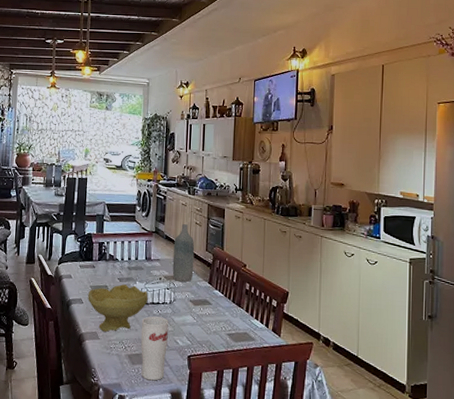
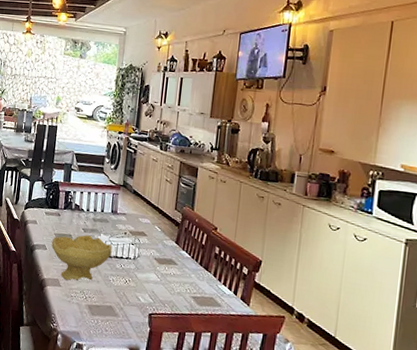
cup: present [140,316,169,381] -> none [100,269,131,334]
bottle: present [172,224,195,282] -> none [138,180,163,239]

